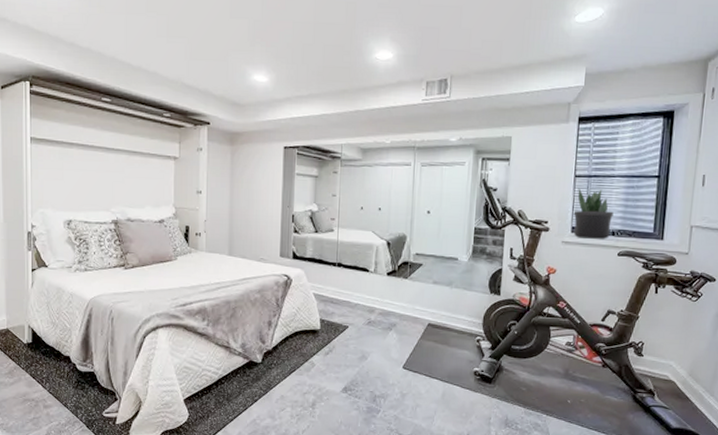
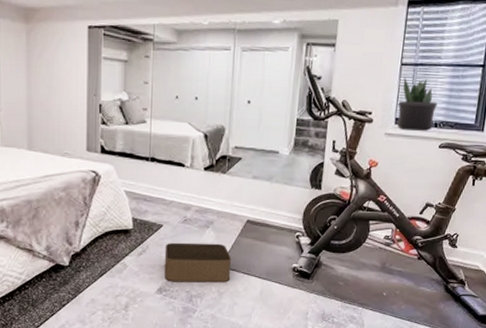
storage bin: none [349,343,413,384] -> present [164,242,231,283]

